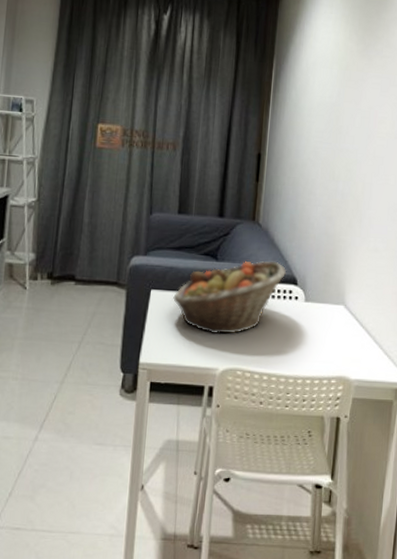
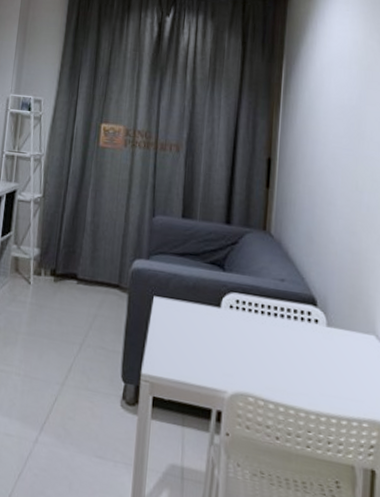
fruit basket: present [173,261,287,334] -> none [177,275,304,354]

